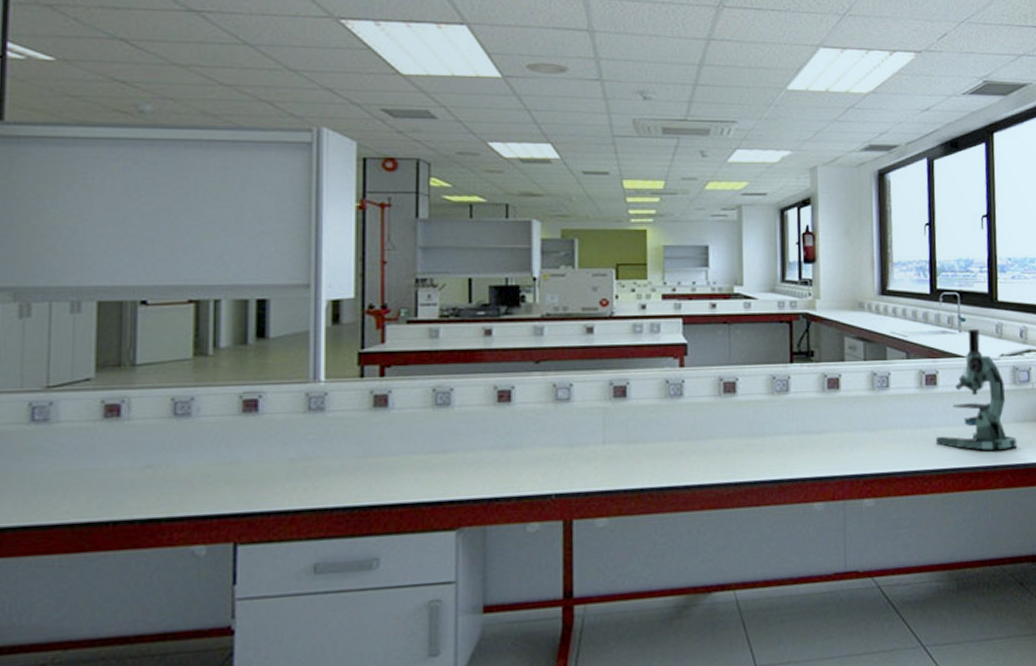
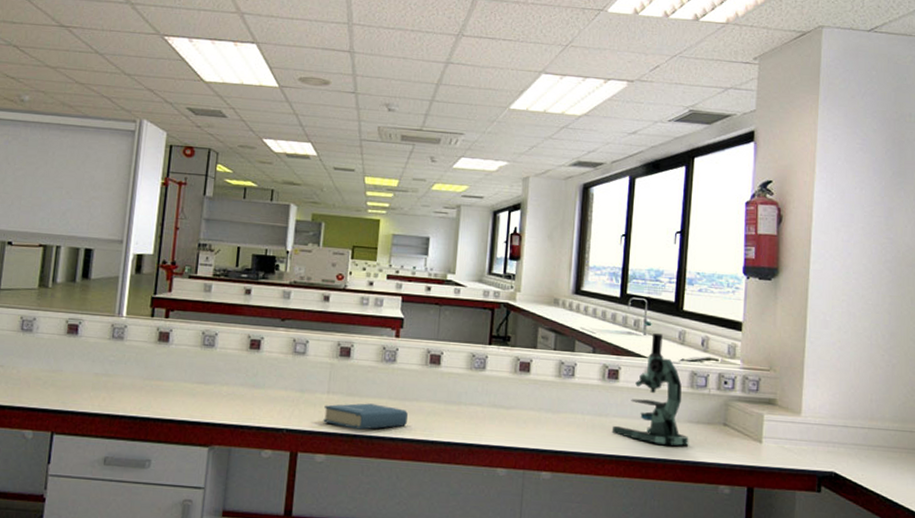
hardback book: none [600,448,703,482] -> present [323,403,408,430]

